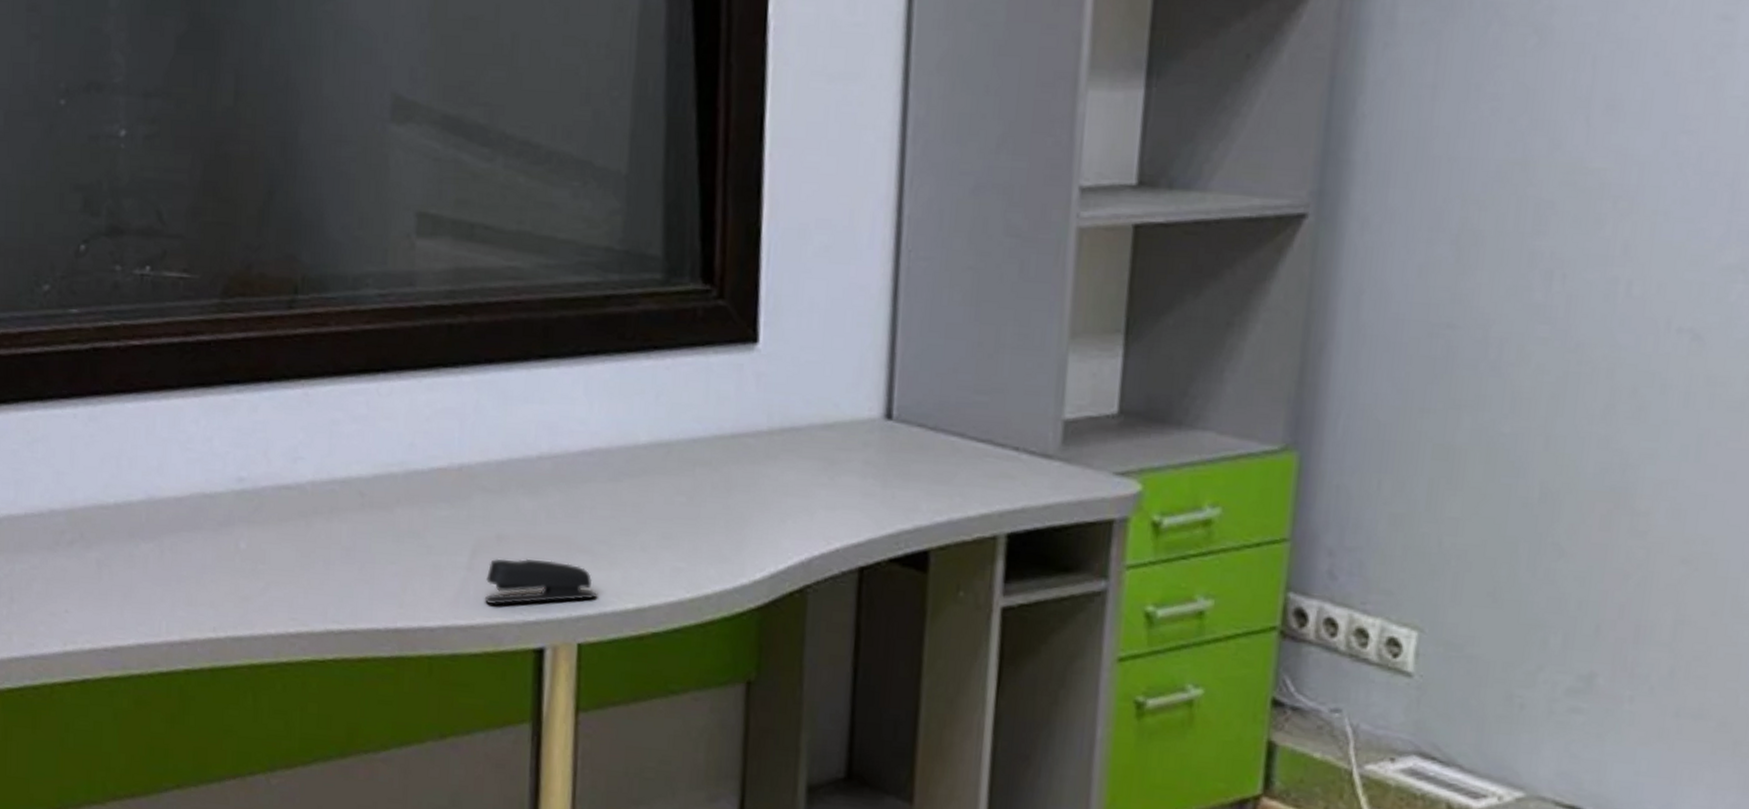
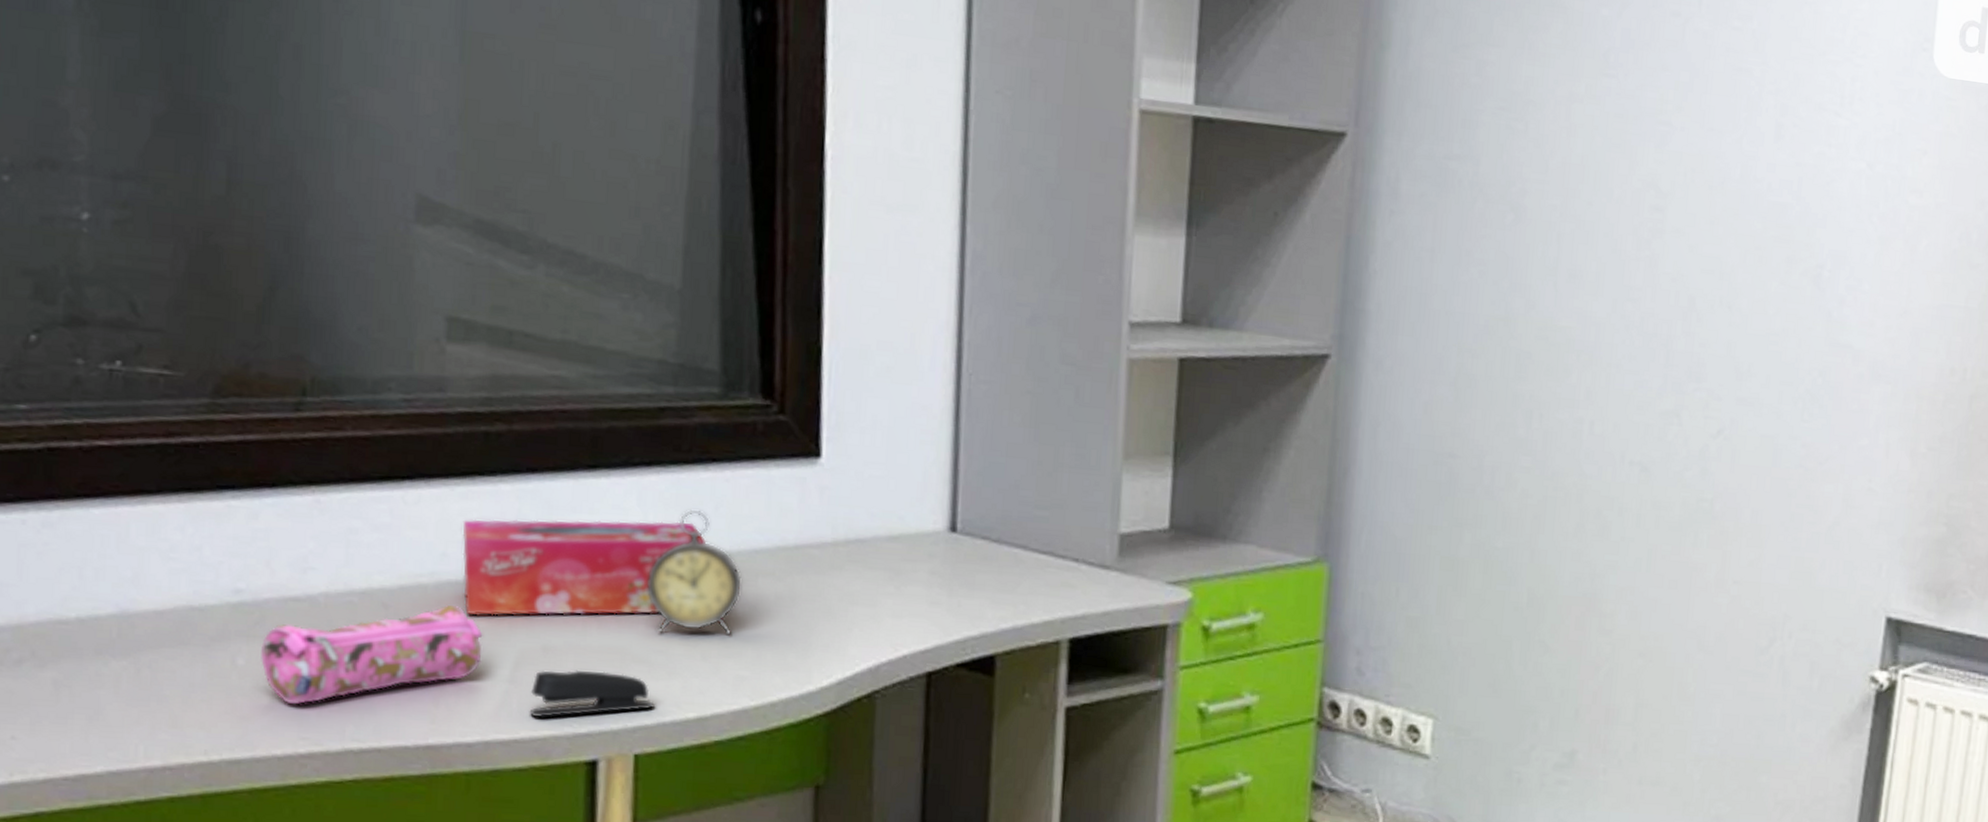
pencil case: none [258,493,445,587] -> present [260,604,483,705]
tissue box: none [428,409,649,505] -> present [462,519,708,617]
alarm clock: none [592,398,681,526] -> present [647,509,743,636]

